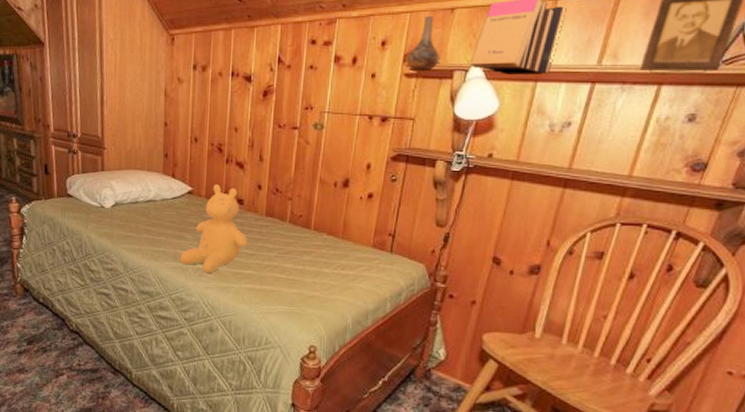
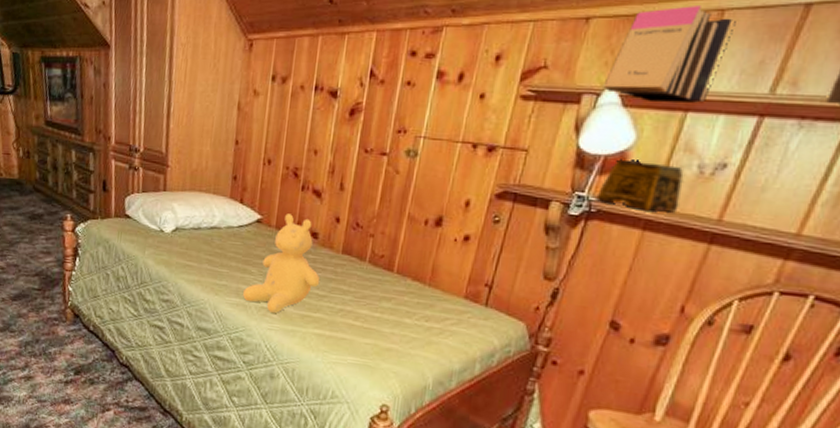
decorative vase: present [406,15,440,72] -> none [523,25,567,94]
decorative box: none [472,124,538,164] -> present [596,160,683,213]

